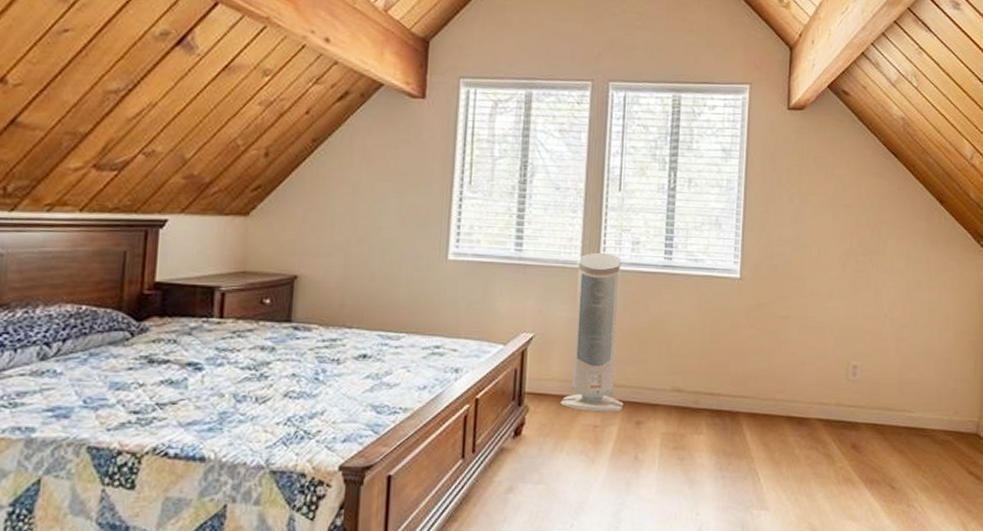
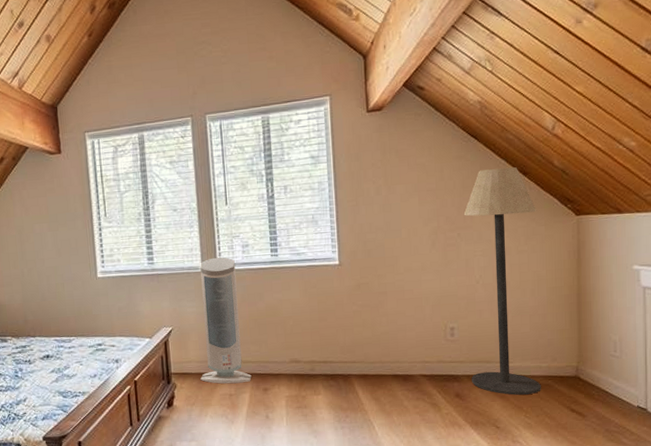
floor lamp: none [869,192,951,452] -> present [463,167,541,395]

